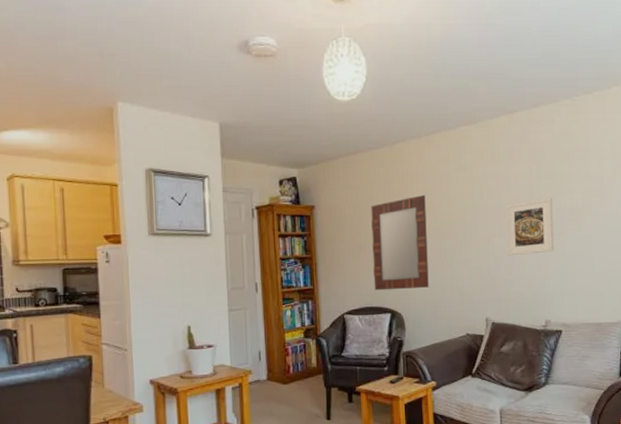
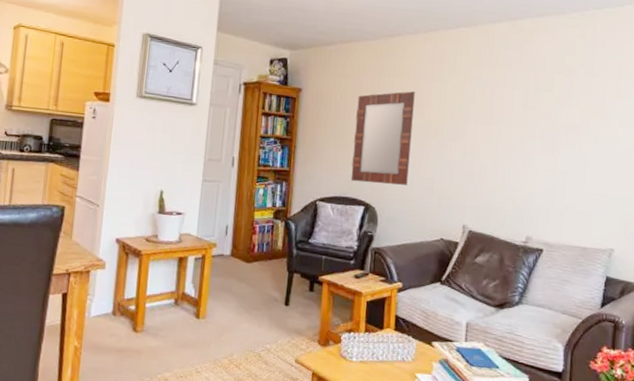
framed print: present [506,198,554,256] -> none [494,110,548,167]

